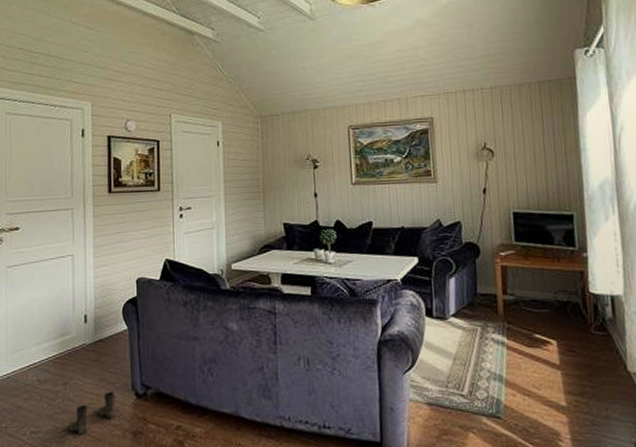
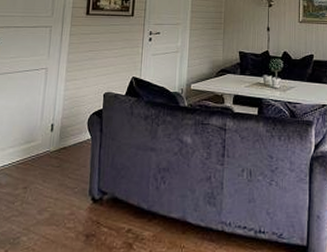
boots: present [68,391,116,434] -> none [23,195,73,236]

